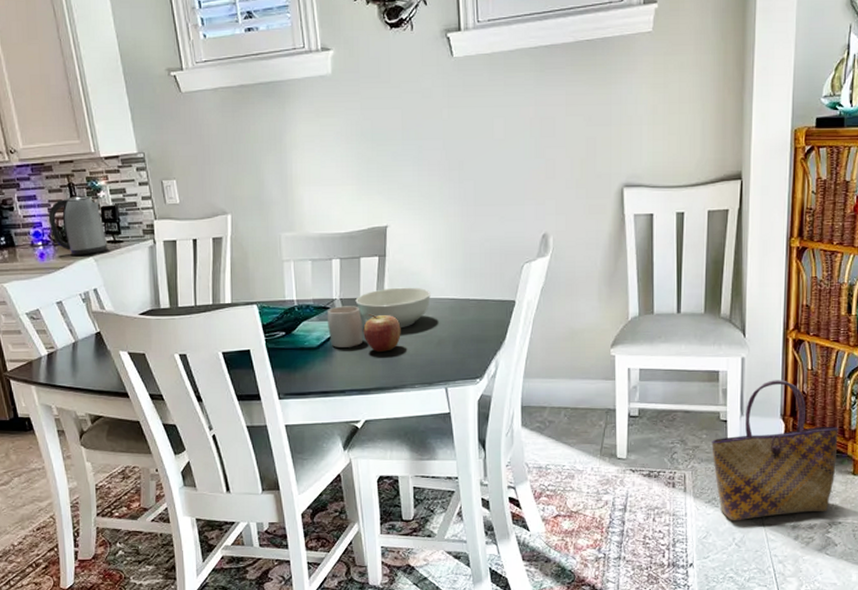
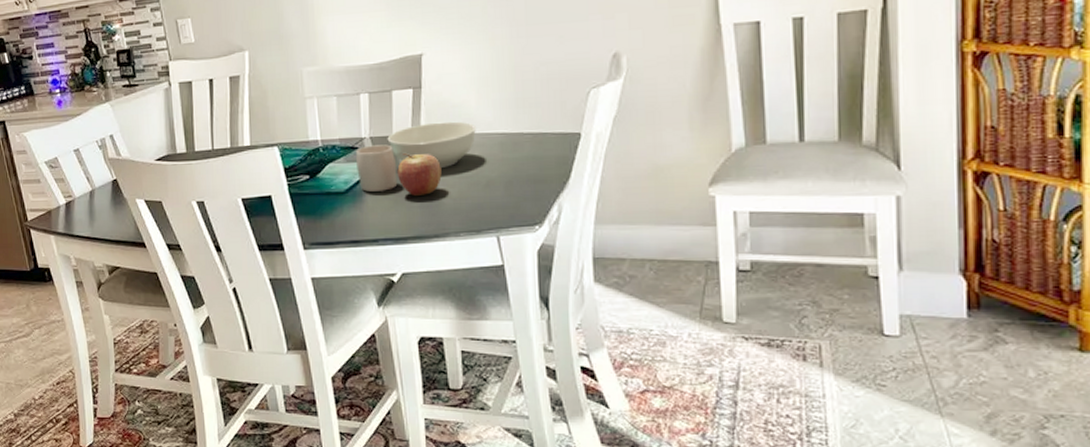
kettle: present [48,195,108,255] -> none [65,39,124,102]
tote bag: present [712,380,838,521] -> none [857,224,1052,408]

